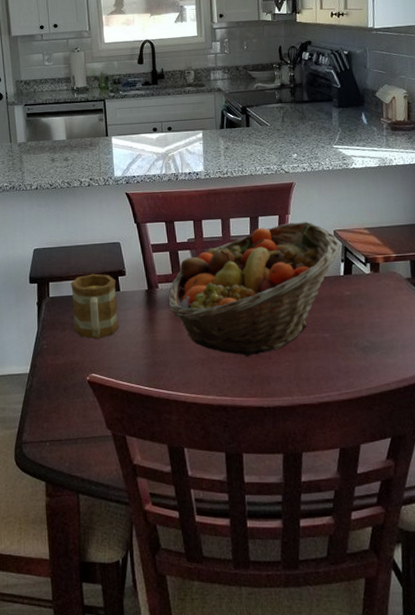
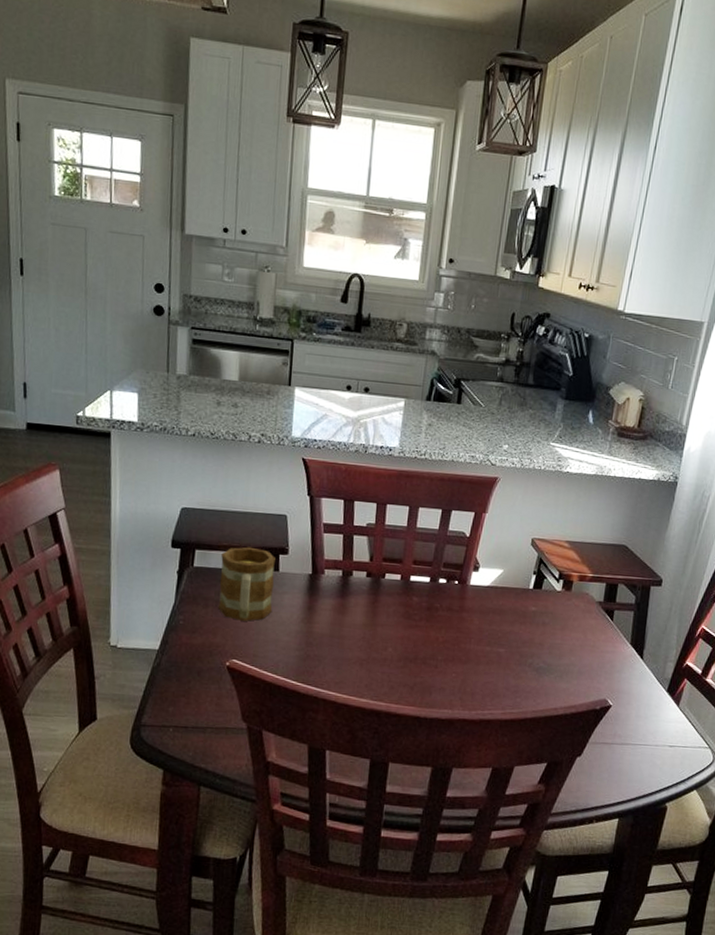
fruit basket: present [168,222,341,357] -> none [332,522,536,663]

